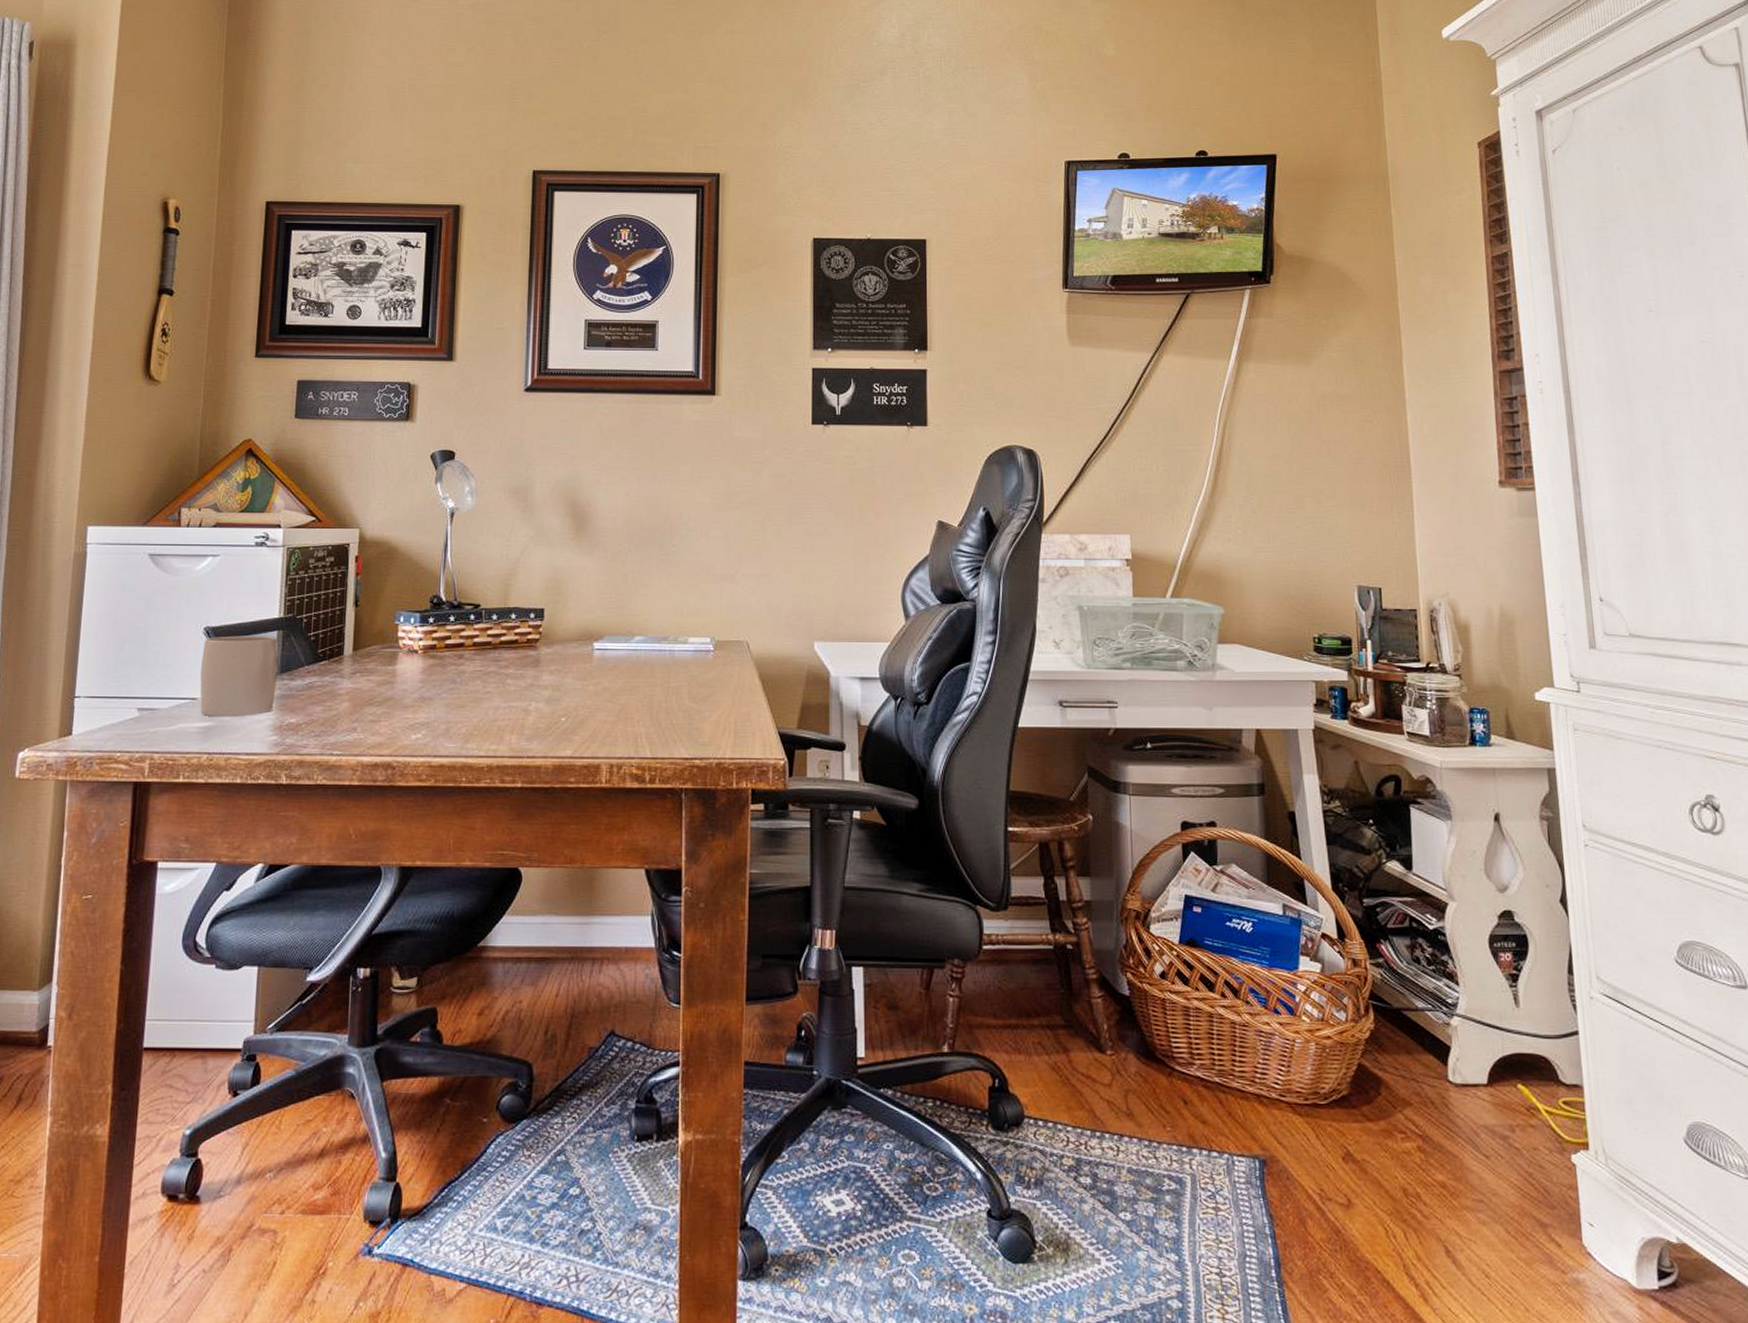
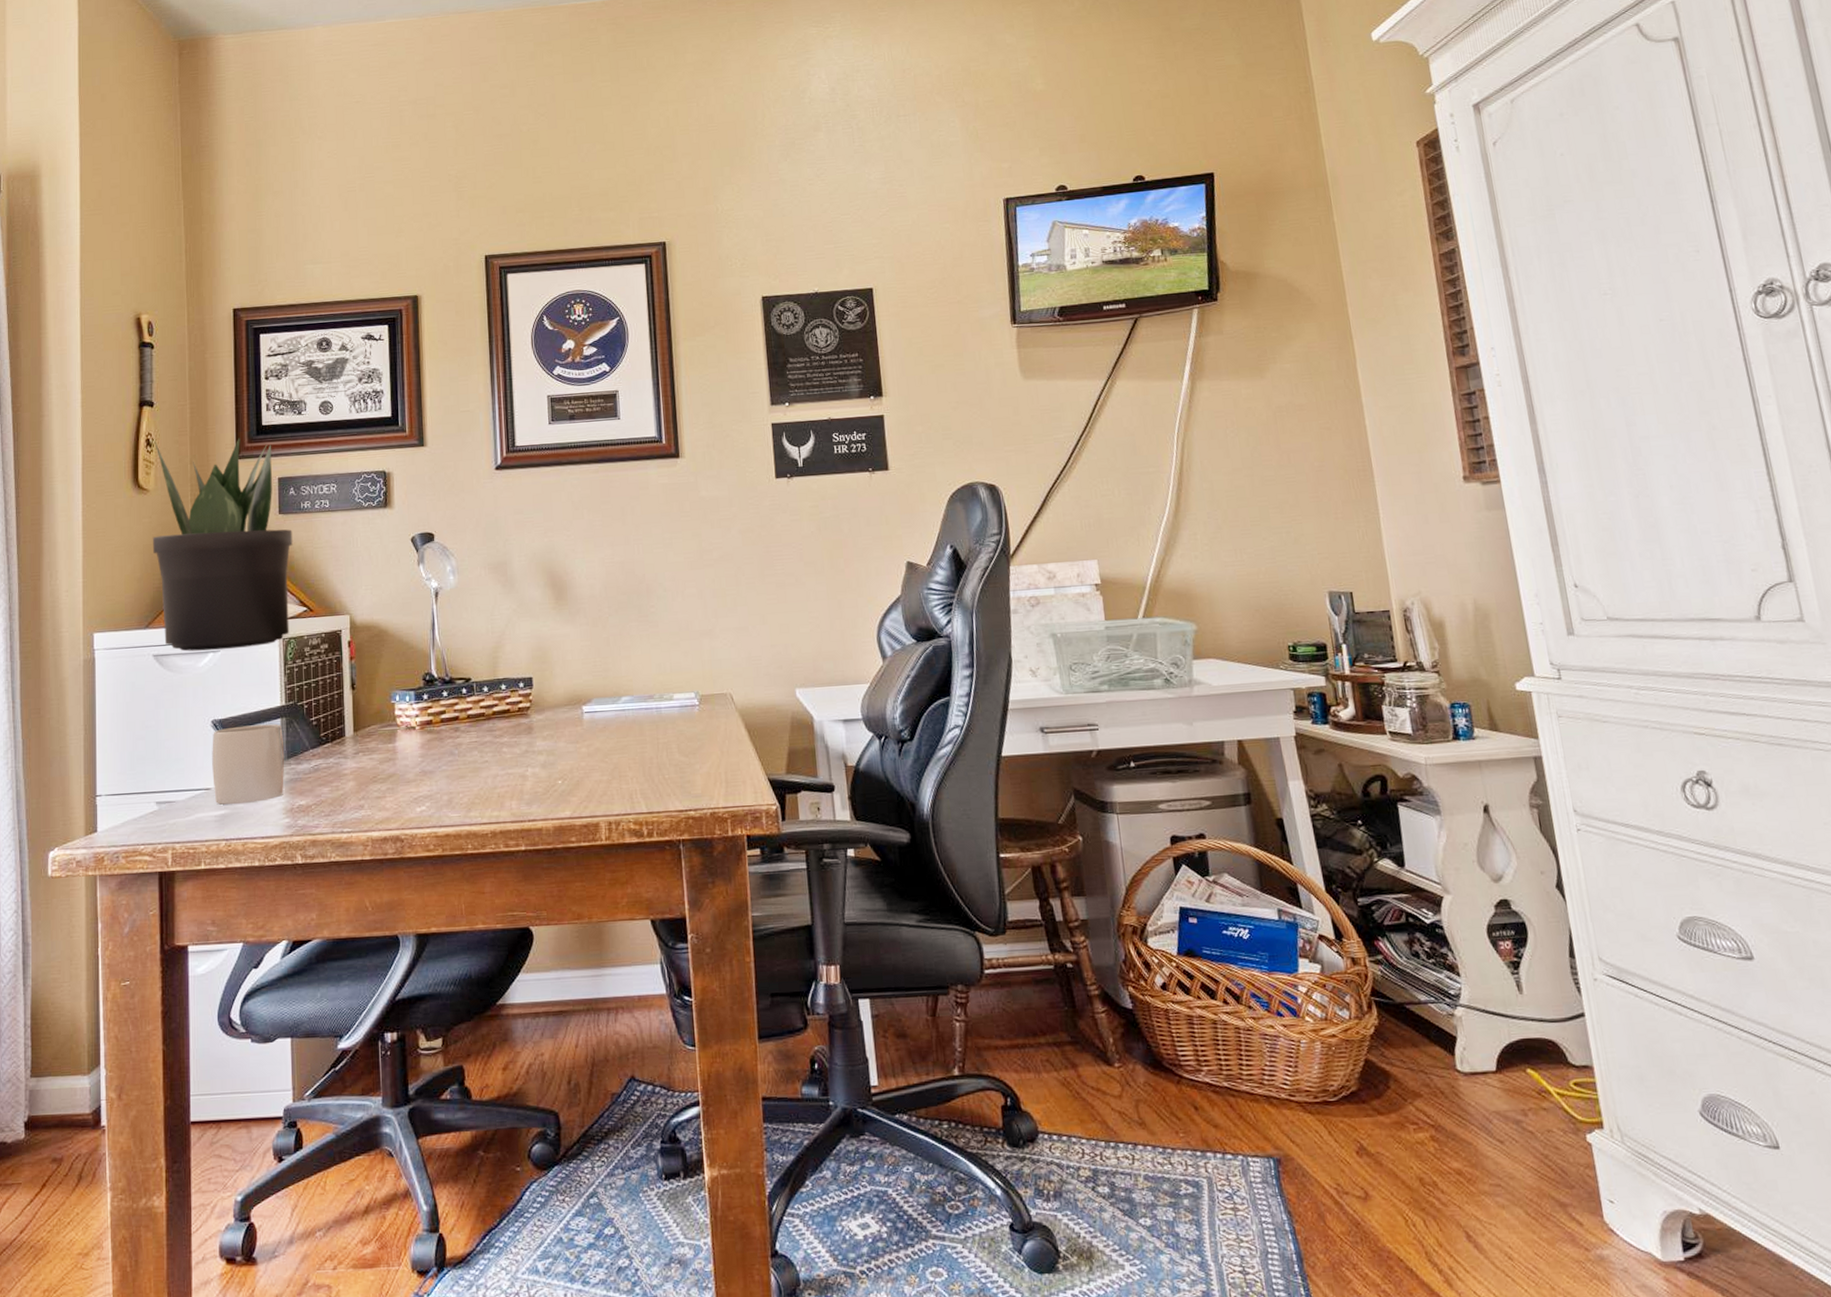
planter: none [158,332,307,555] -> present [152,437,293,652]

